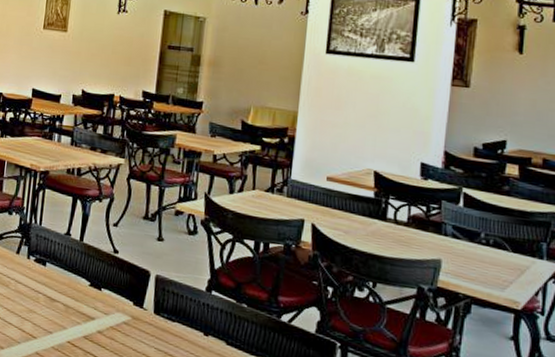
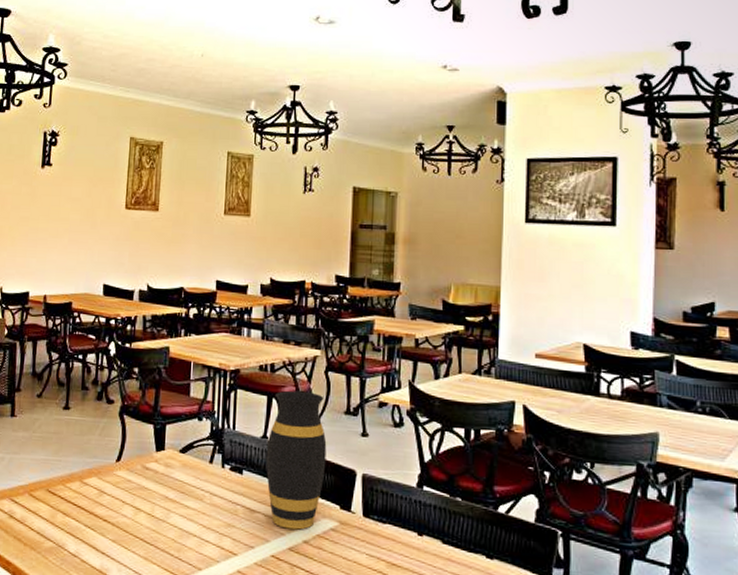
vase: none [67,193,125,321] -> present [266,390,327,530]

